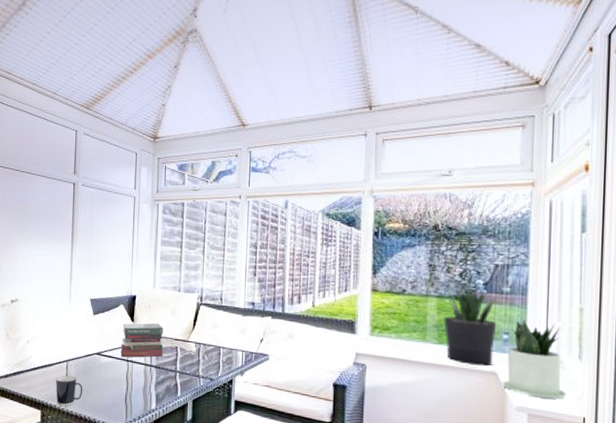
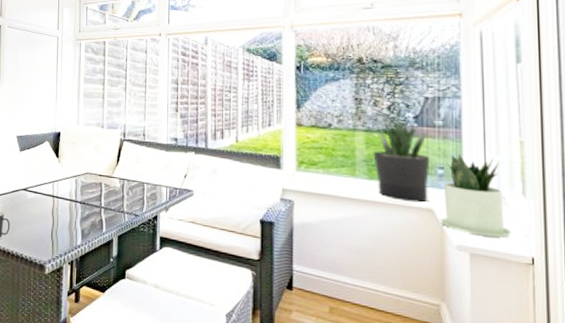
books: present [120,323,163,358] -> none [46,159,87,193]

